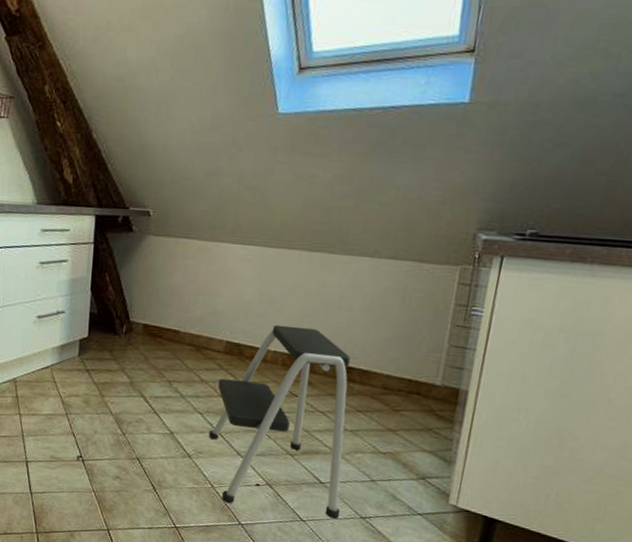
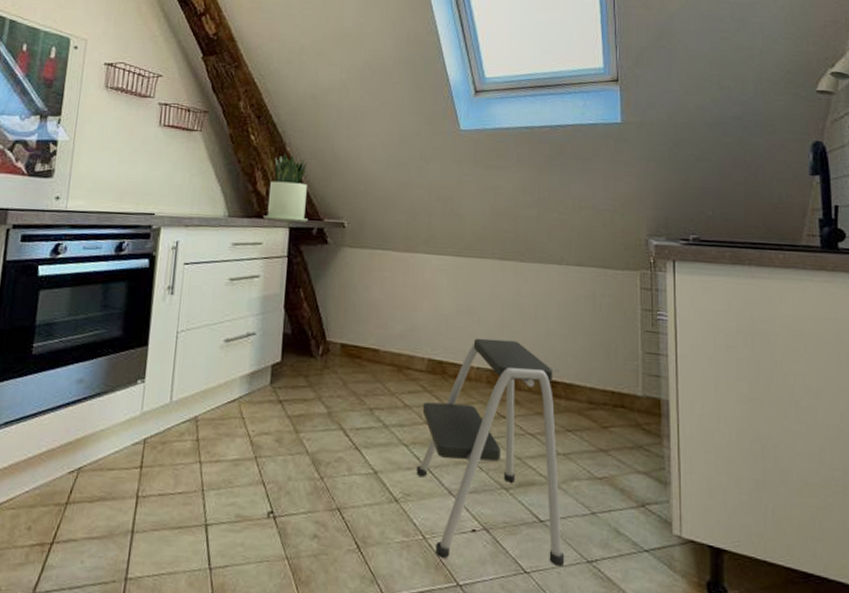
planter: none [71,140,114,212] -> present [263,153,309,224]

